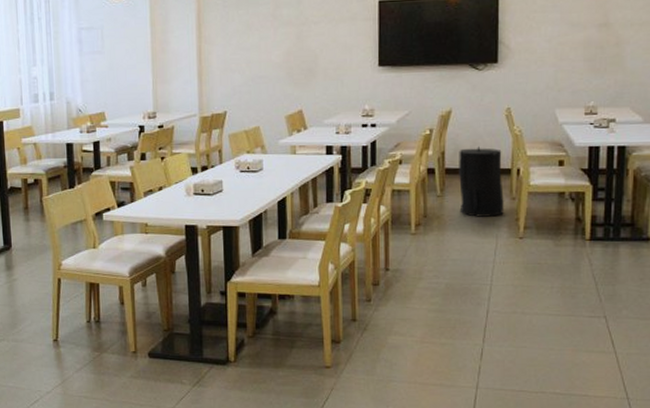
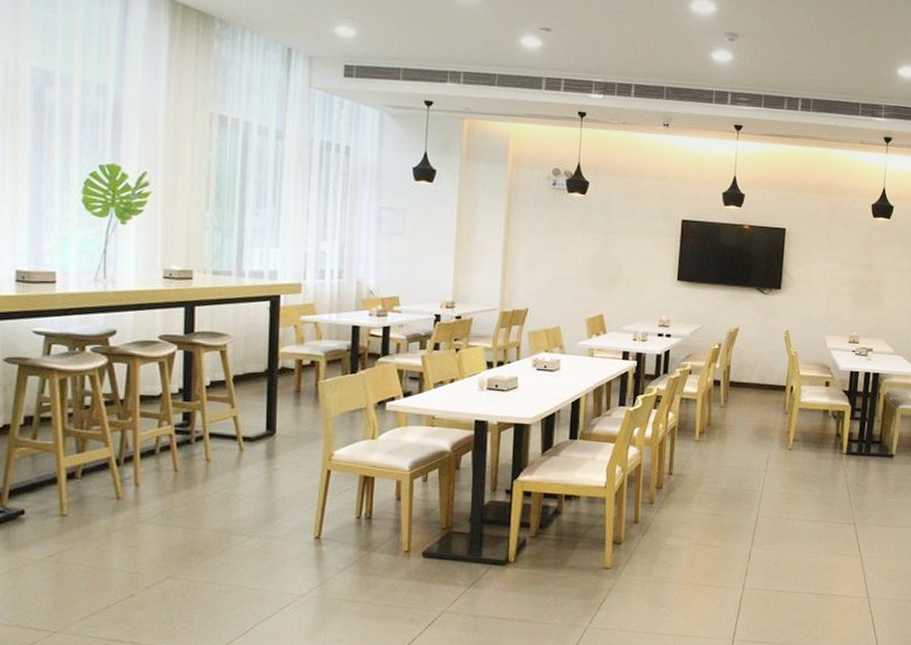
trash can: present [459,147,504,217] -> none [739,363,779,429]

